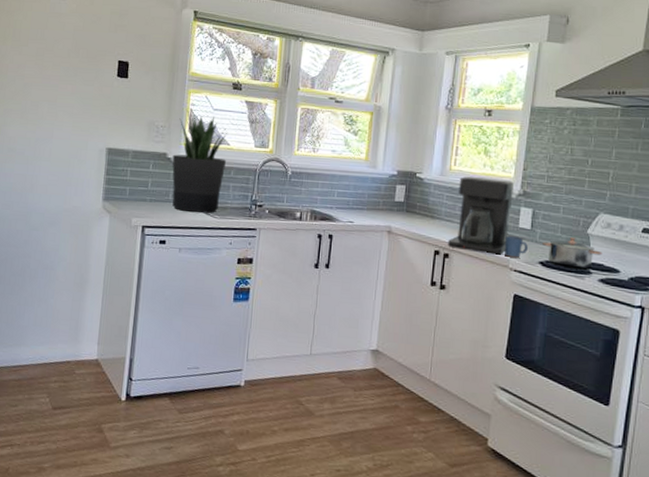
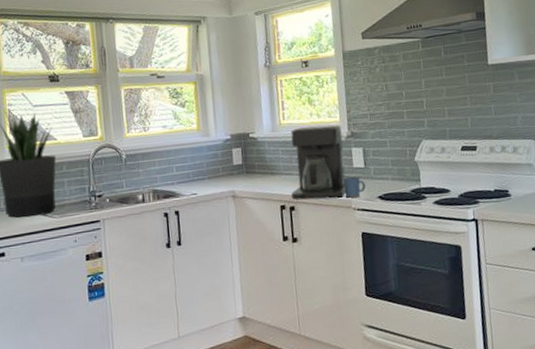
cooking pot: present [542,236,603,270] -> none [377,166,432,197]

